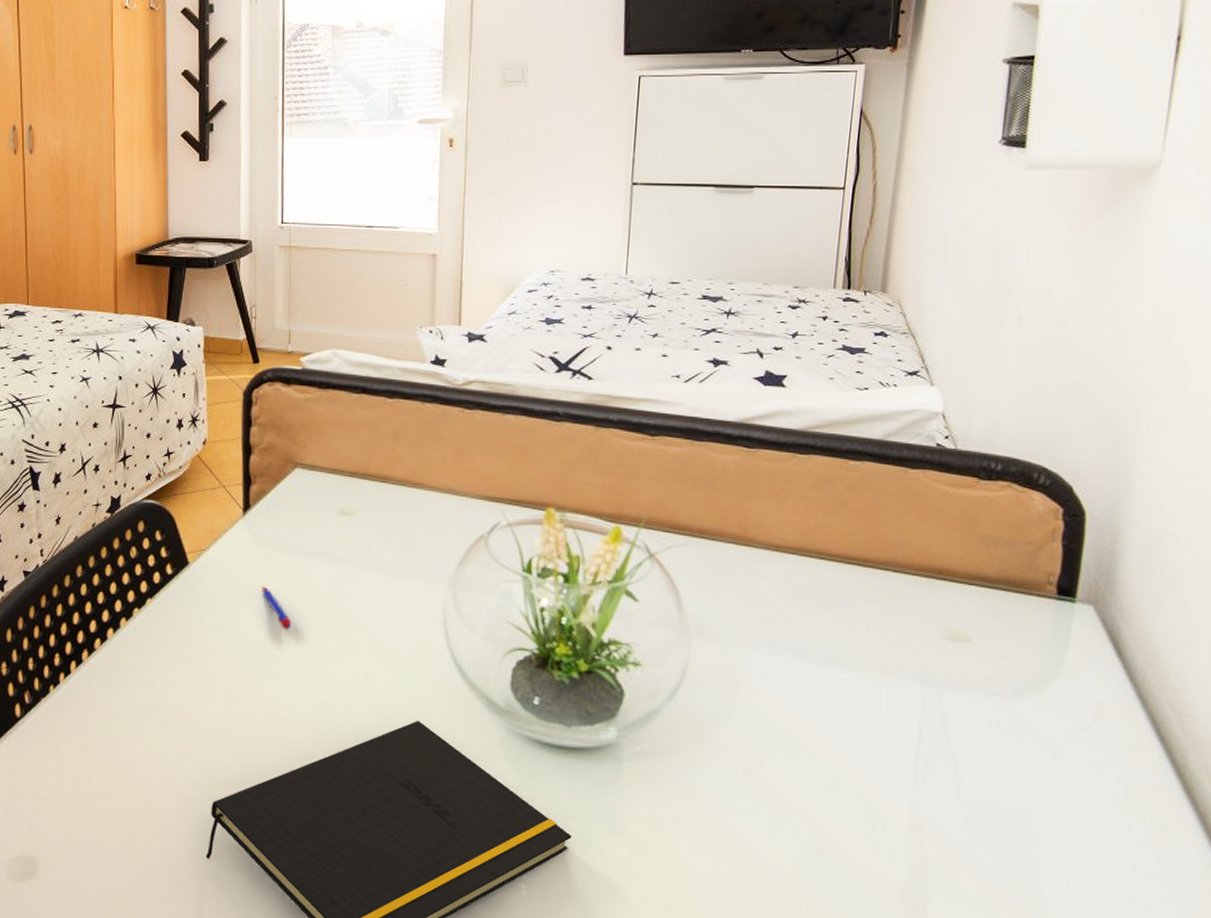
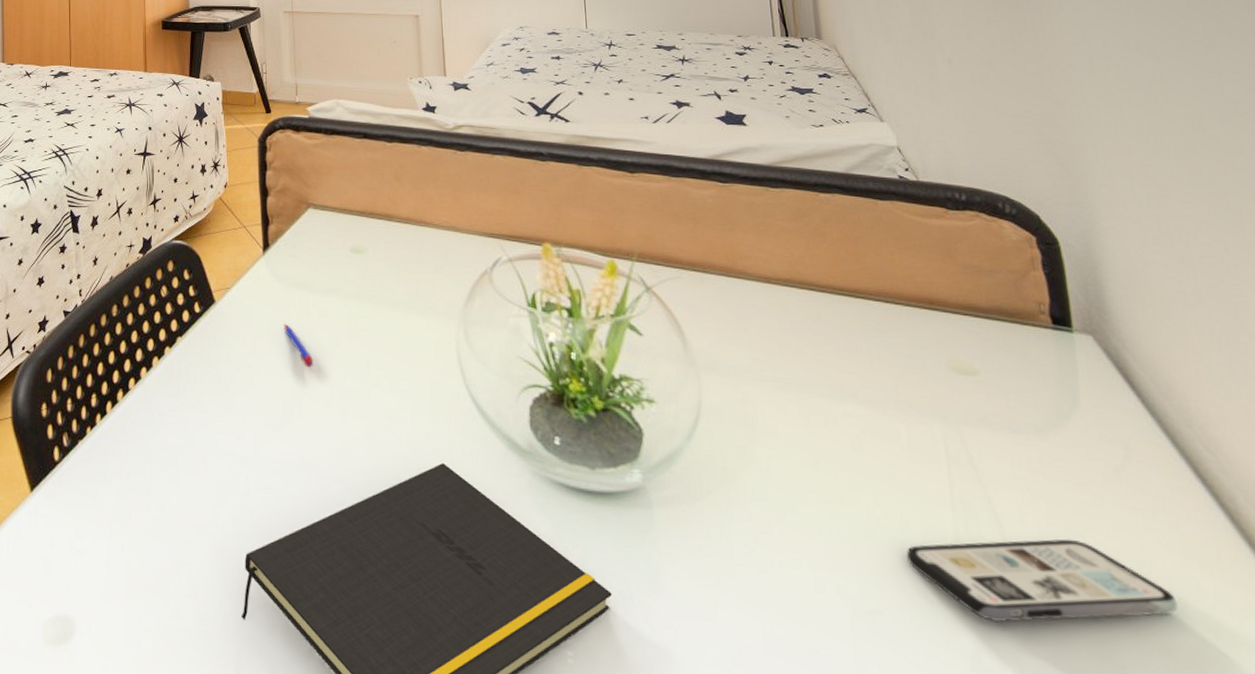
smartphone: none [861,789,1105,859] -> present [906,538,1178,622]

